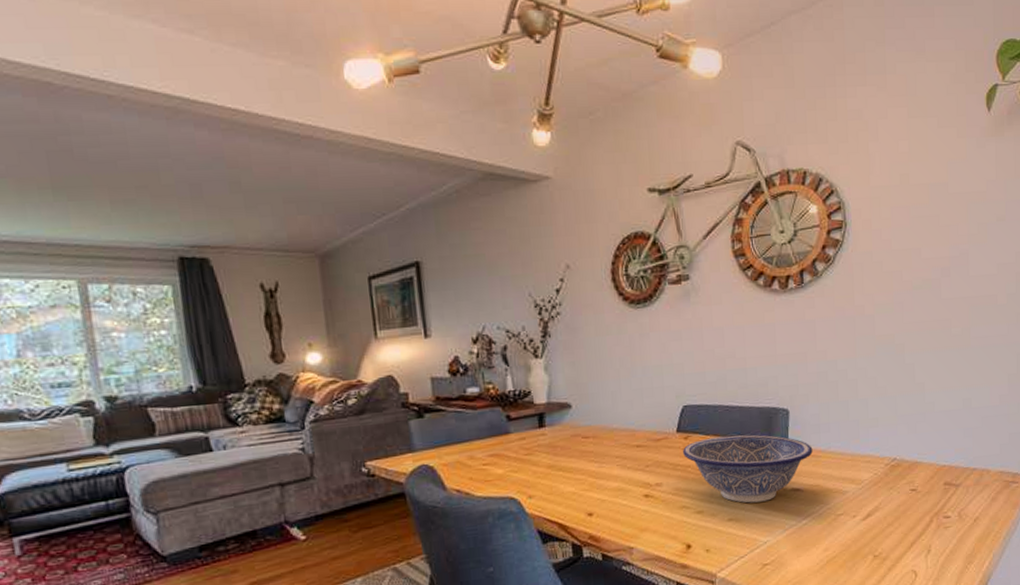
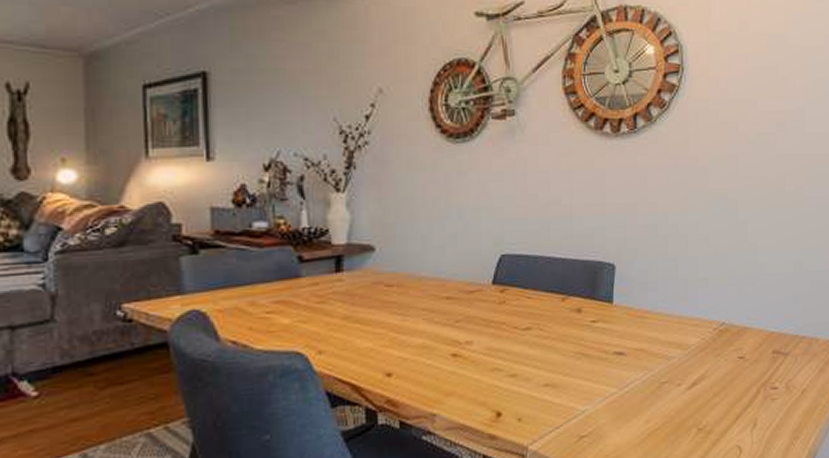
decorative bowl: present [683,434,813,503] -> none [498,290,638,367]

